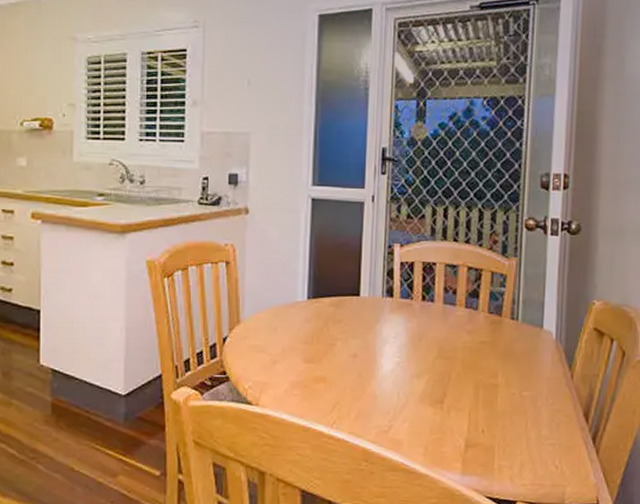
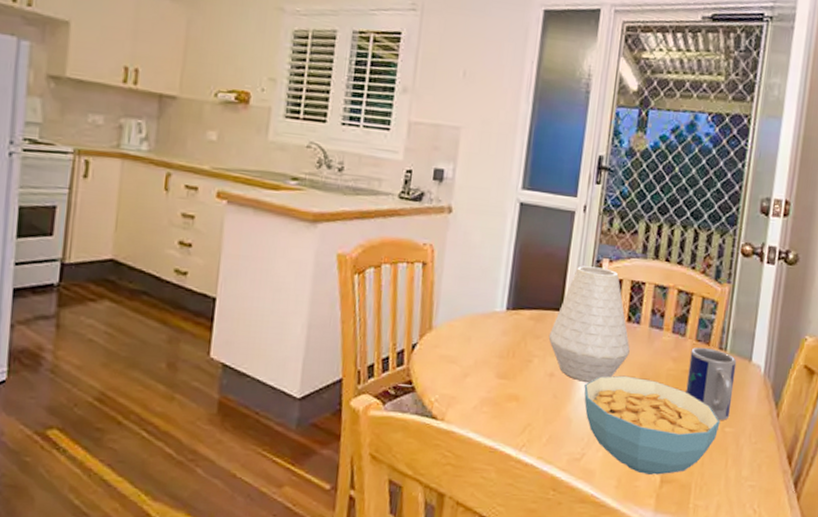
vase: none [349,252,426,360] -> present [548,266,630,382]
cereal bowl: none [386,351,518,440] -> present [584,375,720,475]
mug: none [482,319,529,386] -> present [686,347,737,421]

